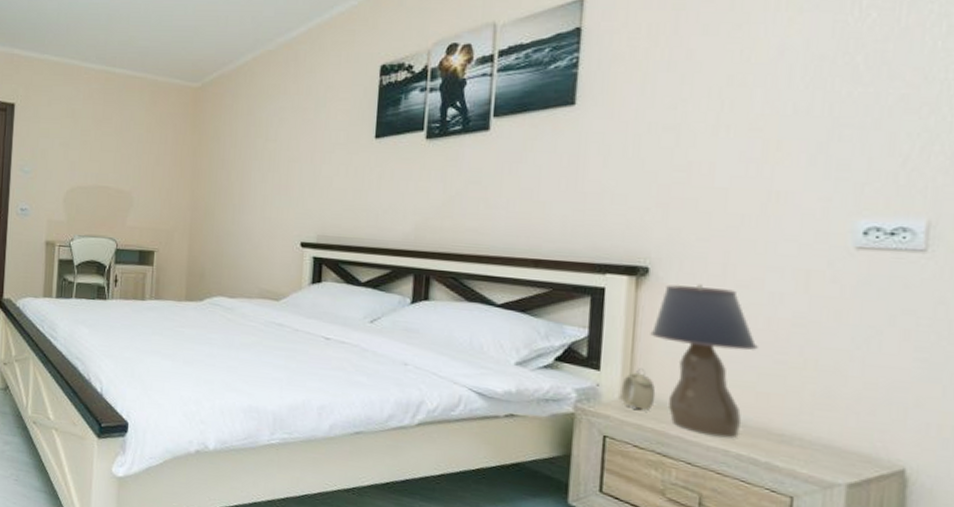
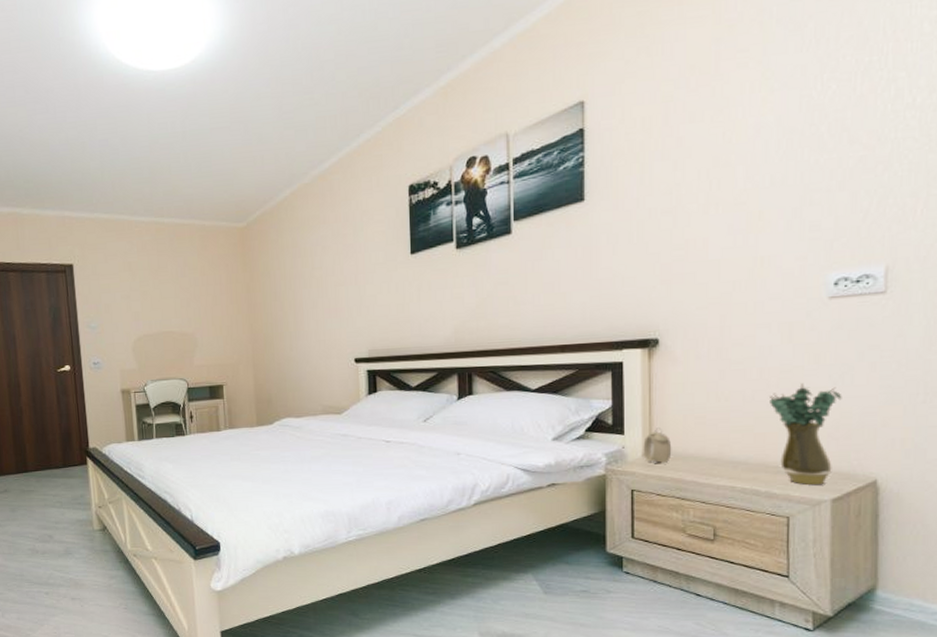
table lamp: present [650,284,758,438] -> none [664,347,753,477]
vase: none [777,341,867,465] -> present [770,383,842,485]

